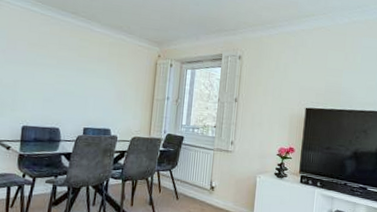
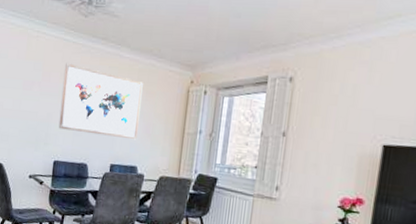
wall art: none [26,33,114,106] -> present [58,63,143,140]

